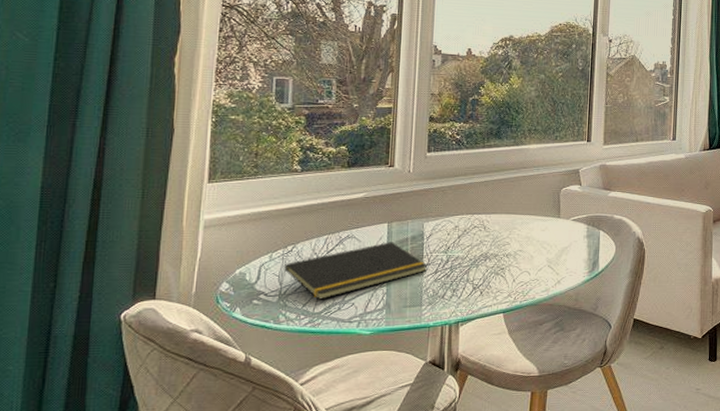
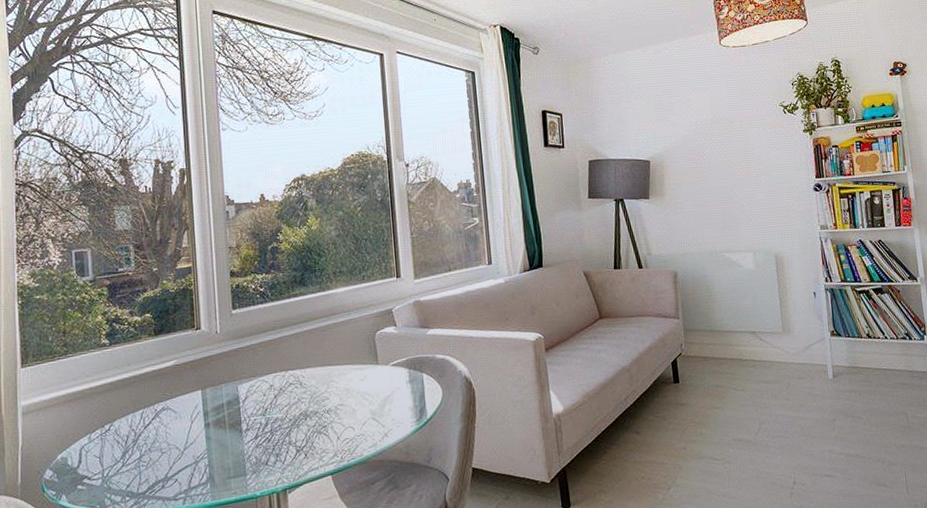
notepad: present [281,242,428,300] -> none [102,409,247,479]

